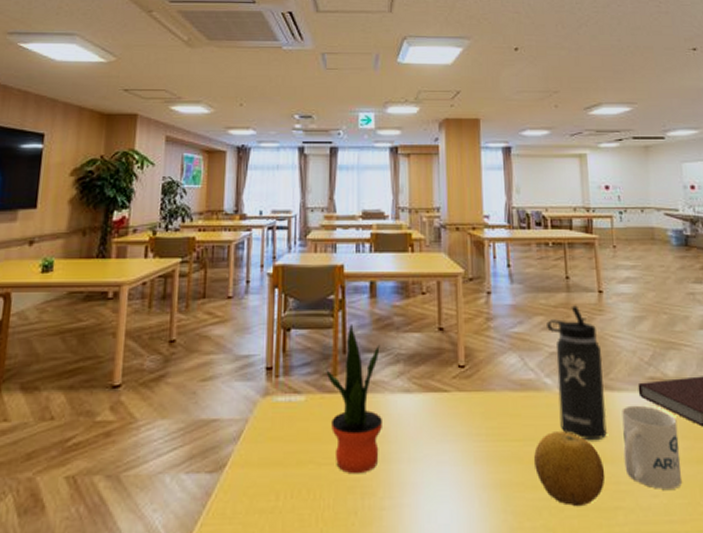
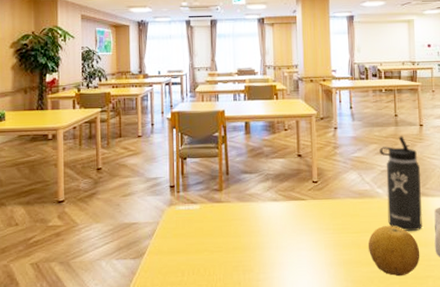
potted plant: present [326,324,382,474] -> none [214,153,257,258]

